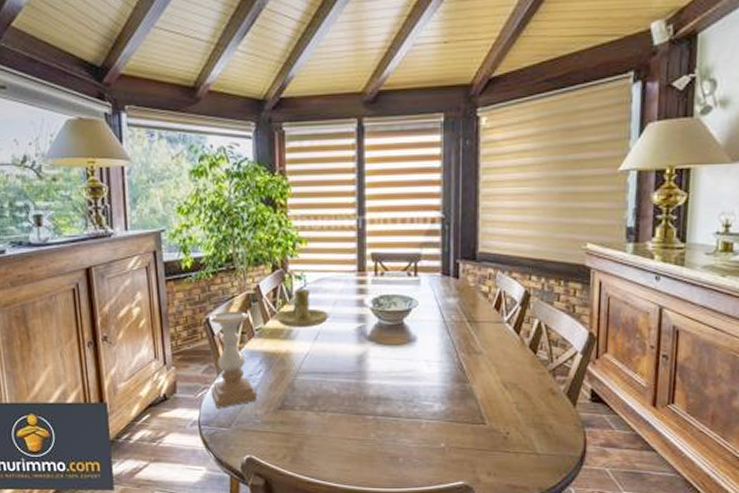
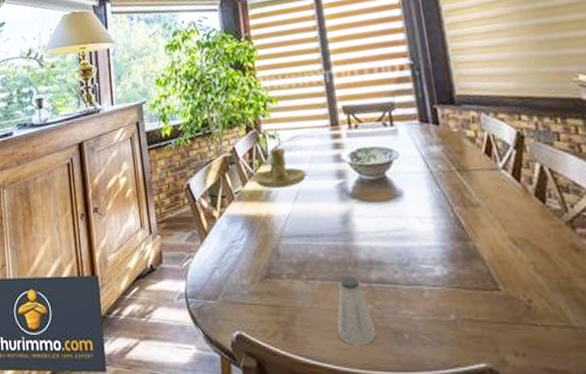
candle holder: present [210,311,257,408] -> none [190,174,242,279]
saltshaker: none [341,410,376,467] -> present [337,276,377,345]

